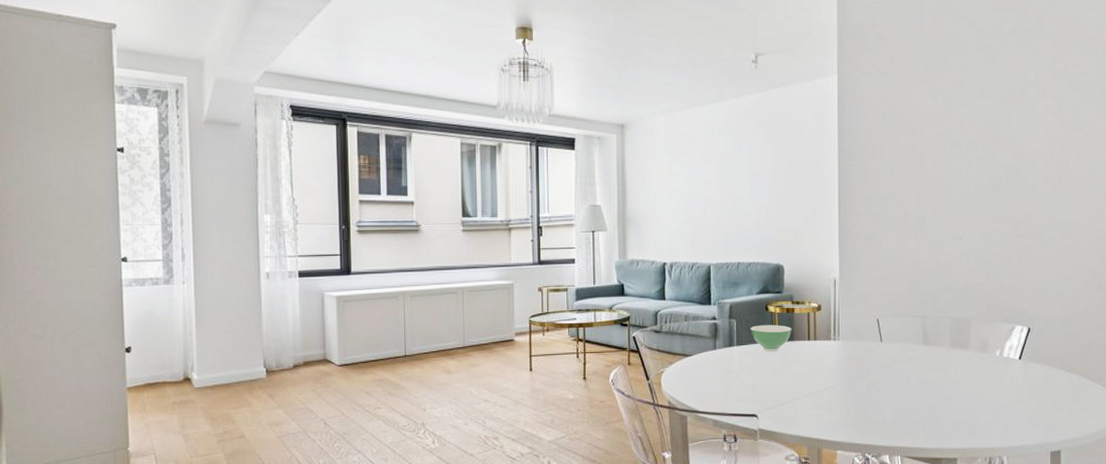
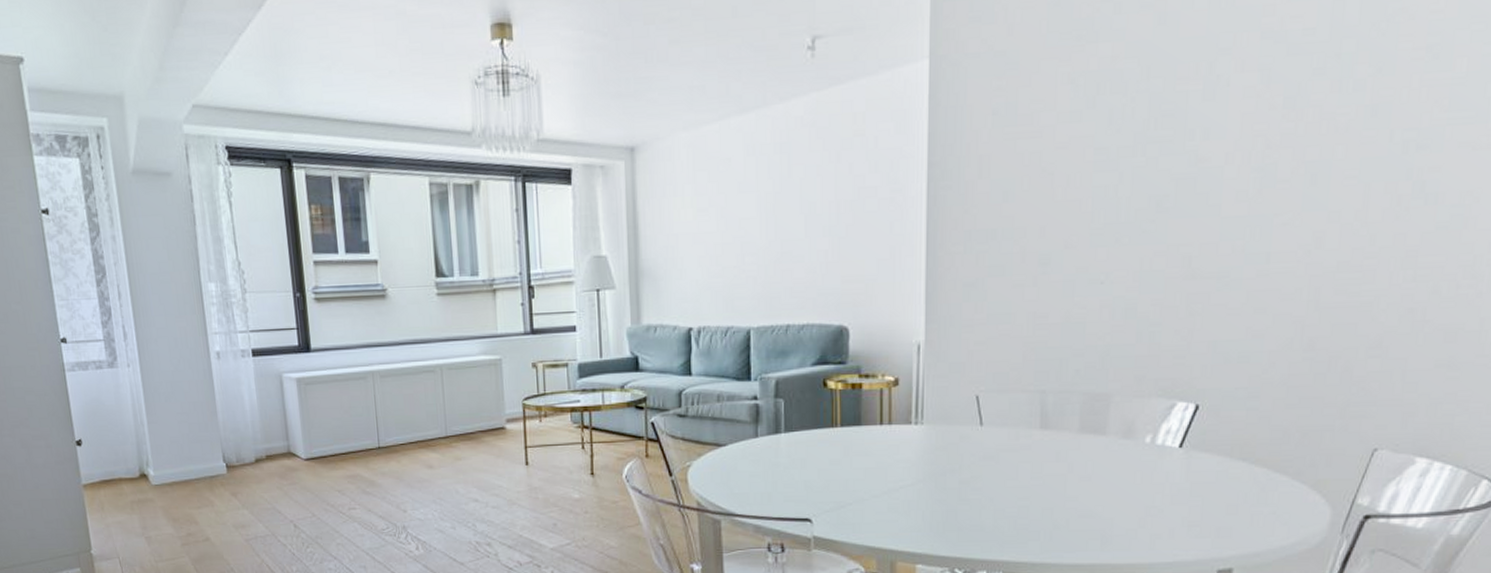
bowl: present [750,325,792,352] -> none [803,405,858,441]

